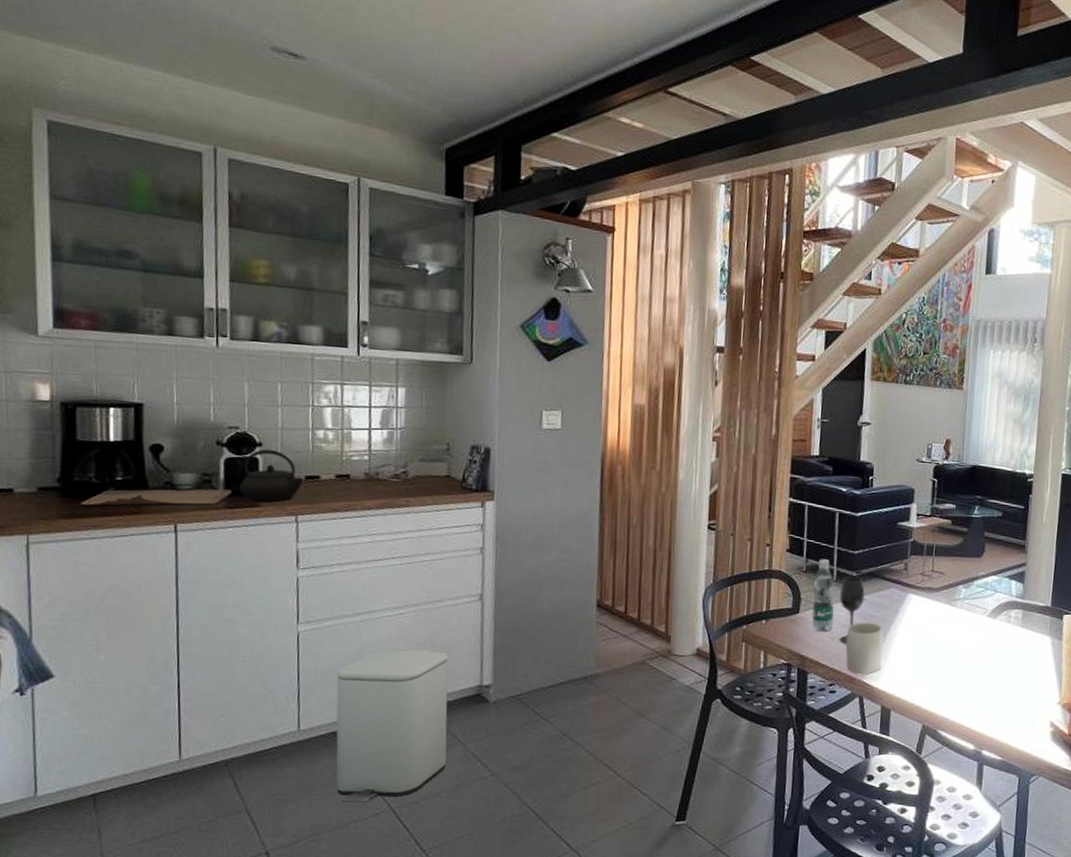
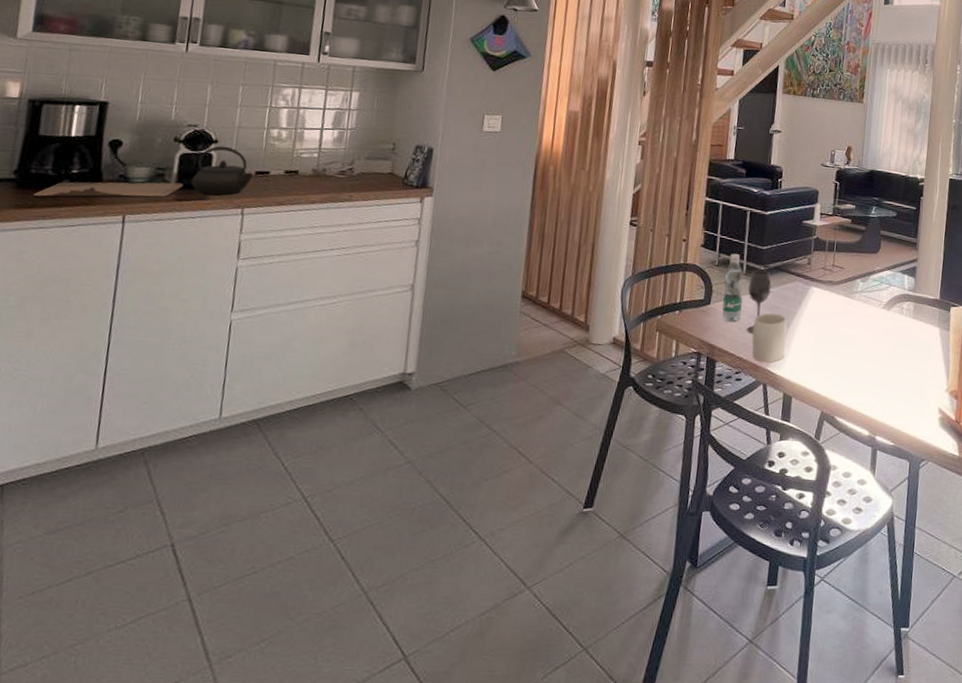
pedal bin: present [336,649,449,803] -> none [250,337,375,492]

